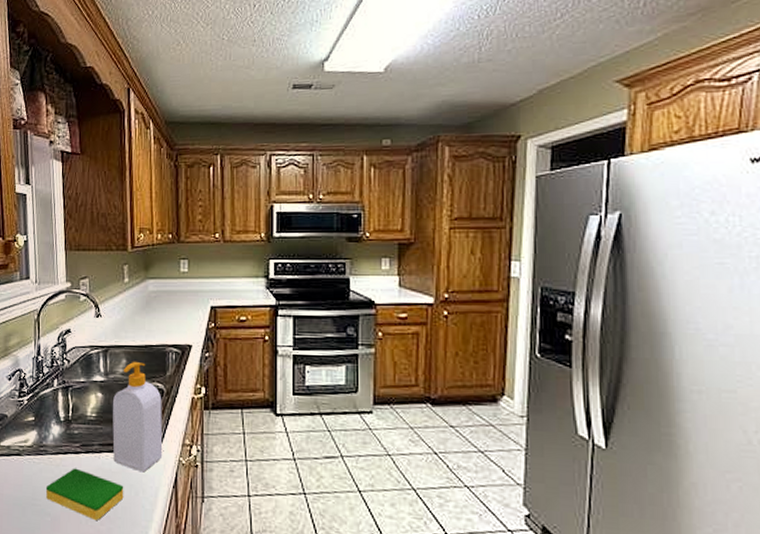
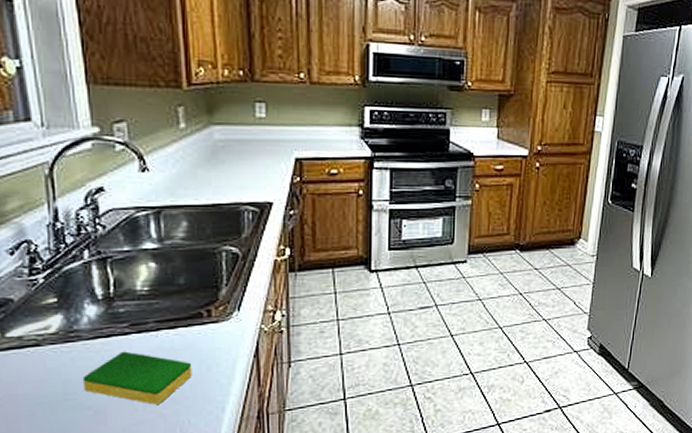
soap bottle: present [112,362,163,473] -> none [170,224,240,346]

